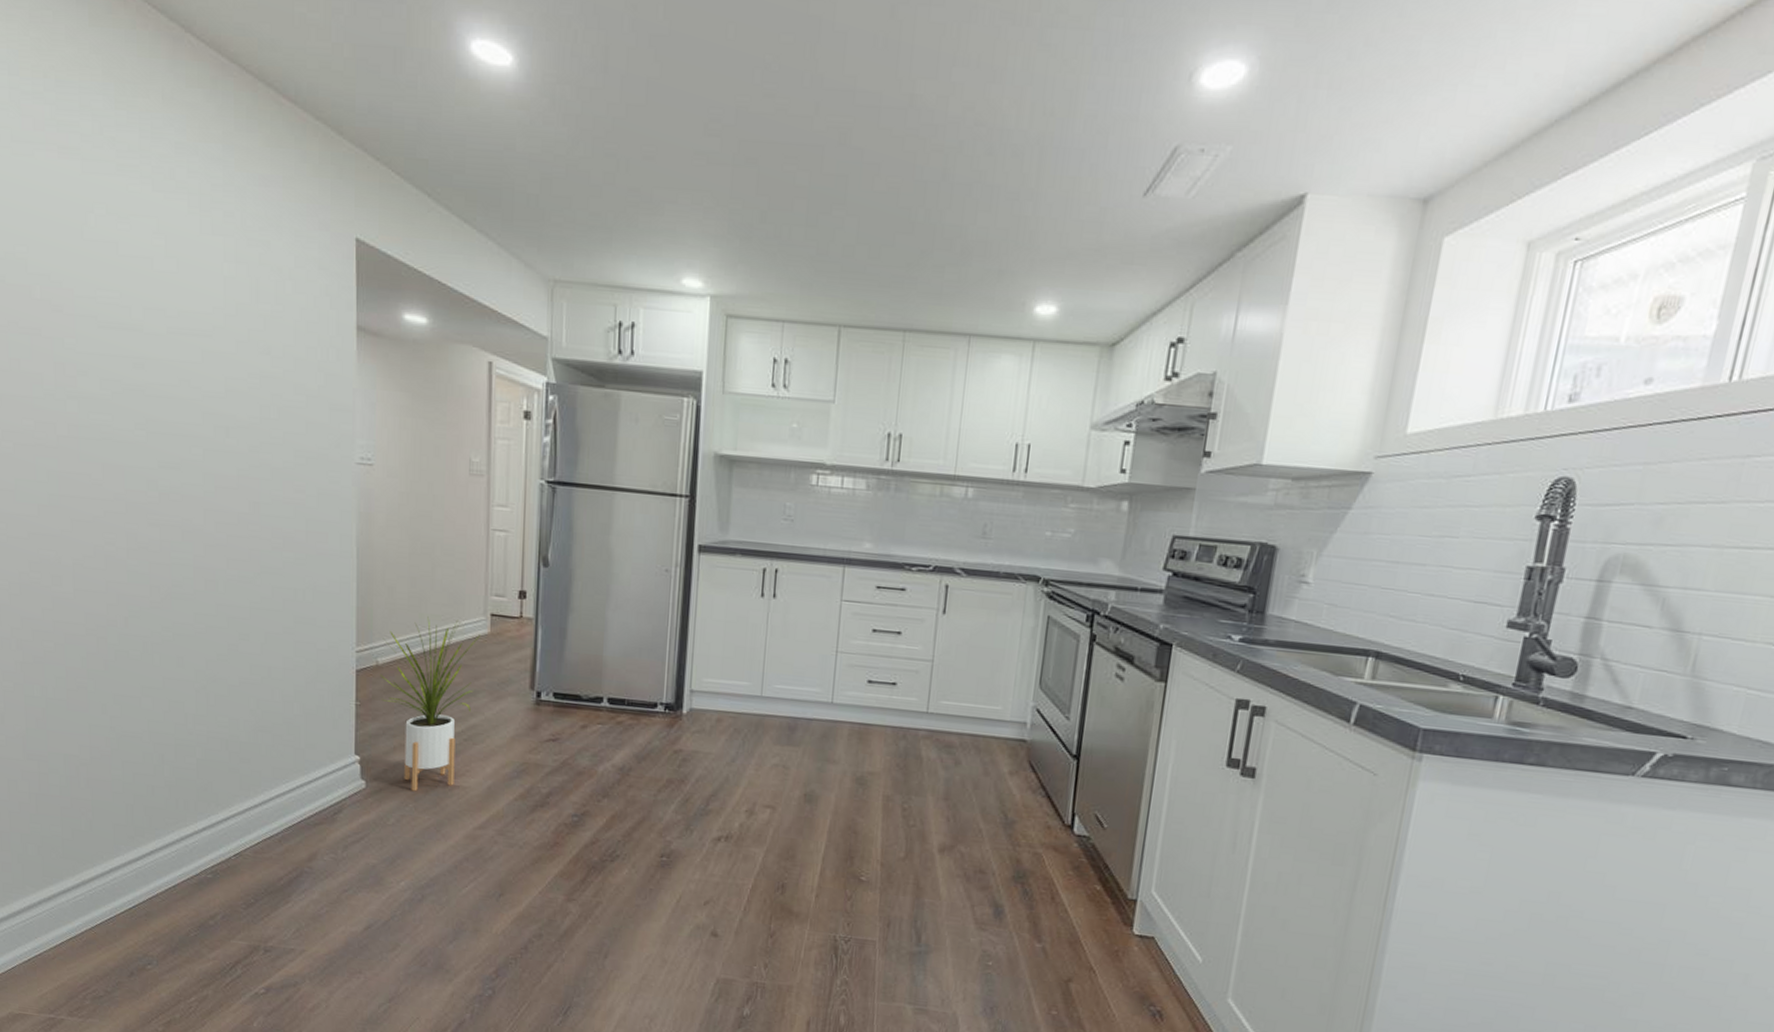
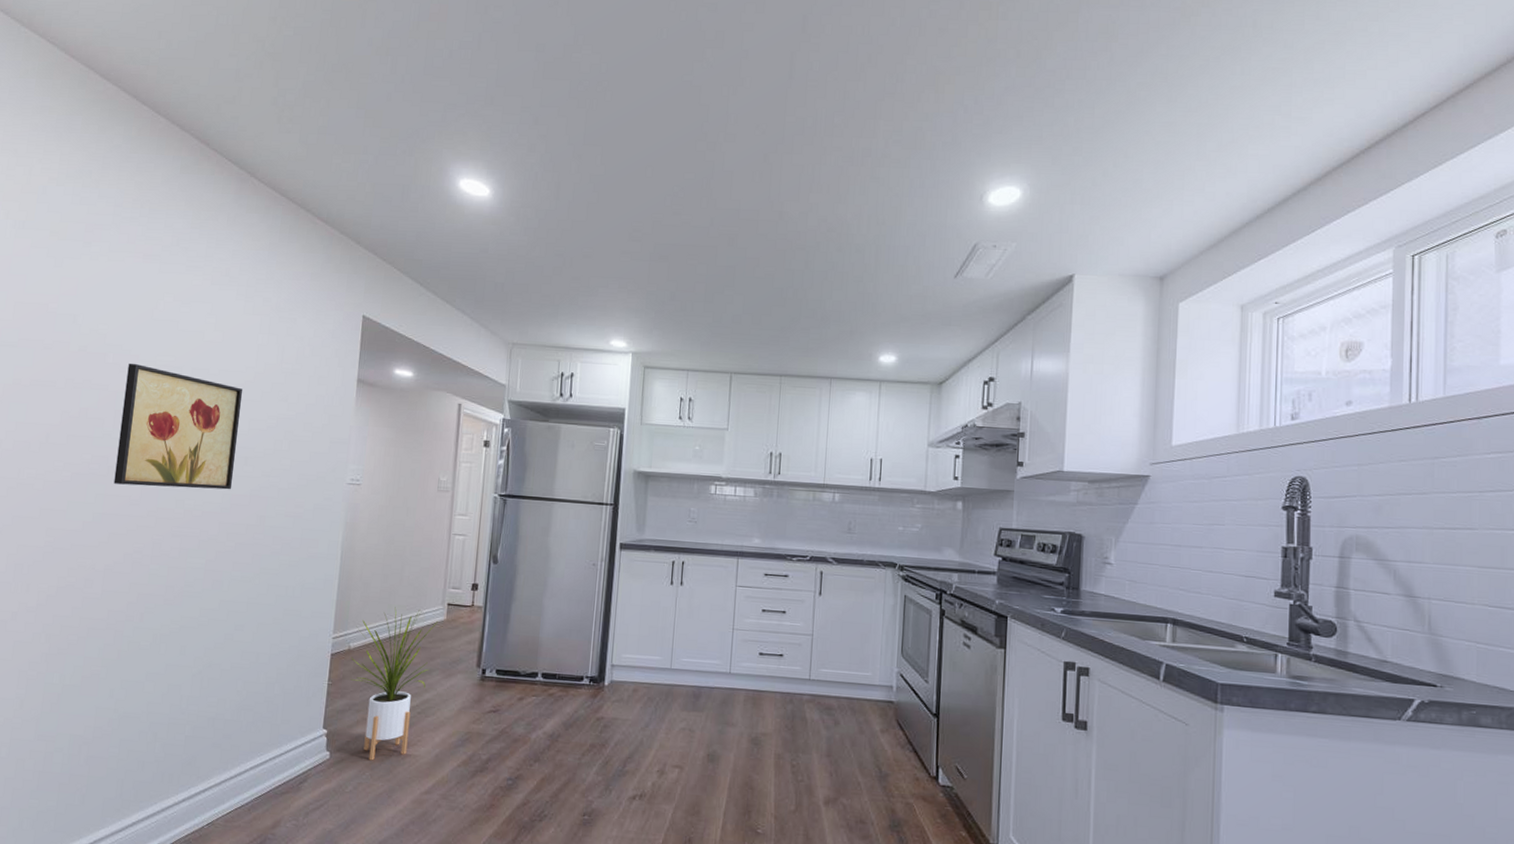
wall art: none [61,300,214,469] -> present [113,364,243,490]

